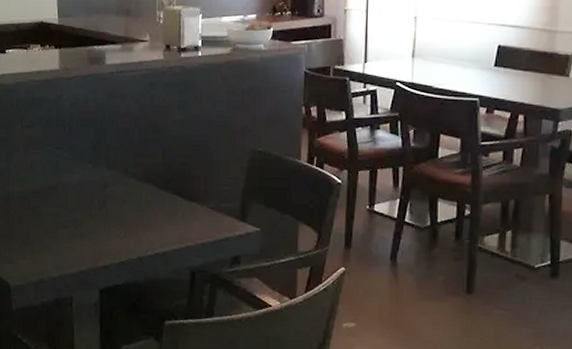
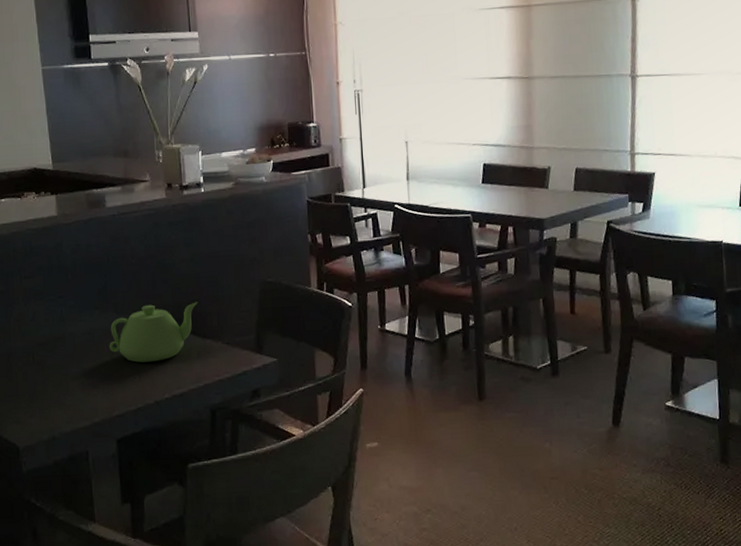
teapot: none [98,163,187,219] -> present [109,302,198,363]

